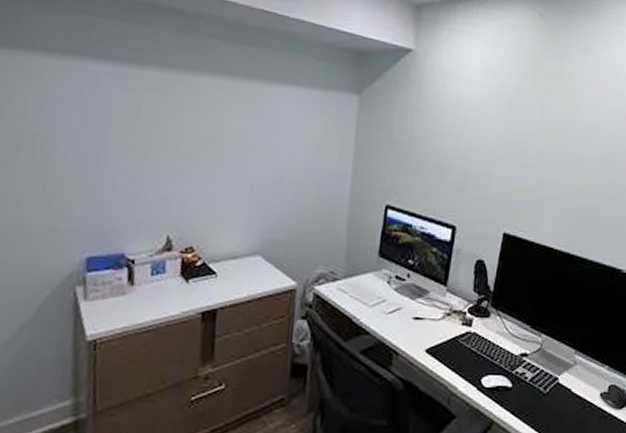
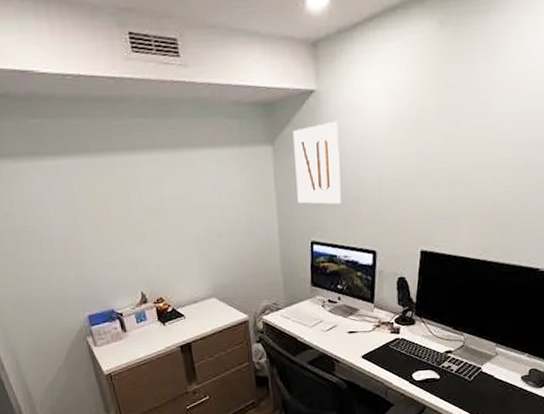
wall art: none [377,83,432,169] -> present [292,121,341,204]

